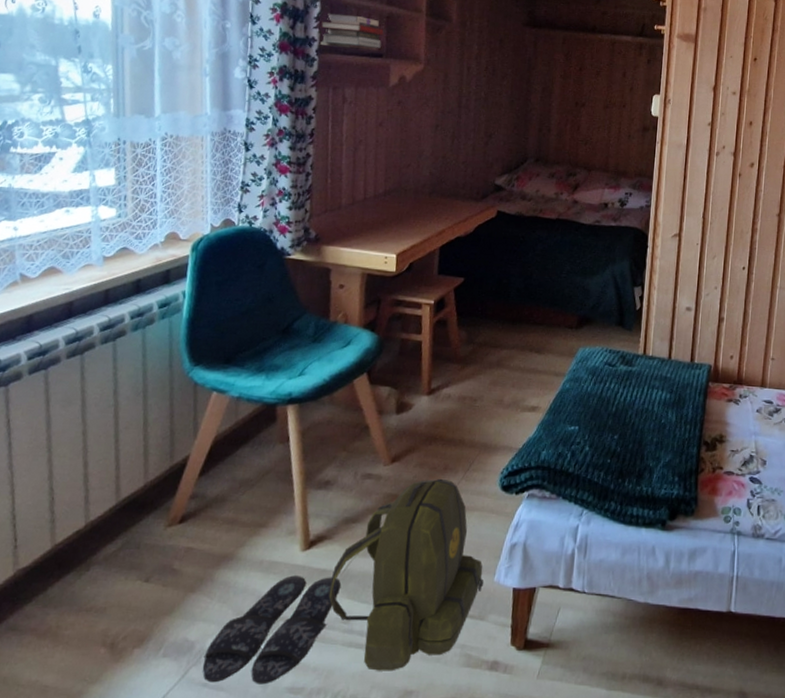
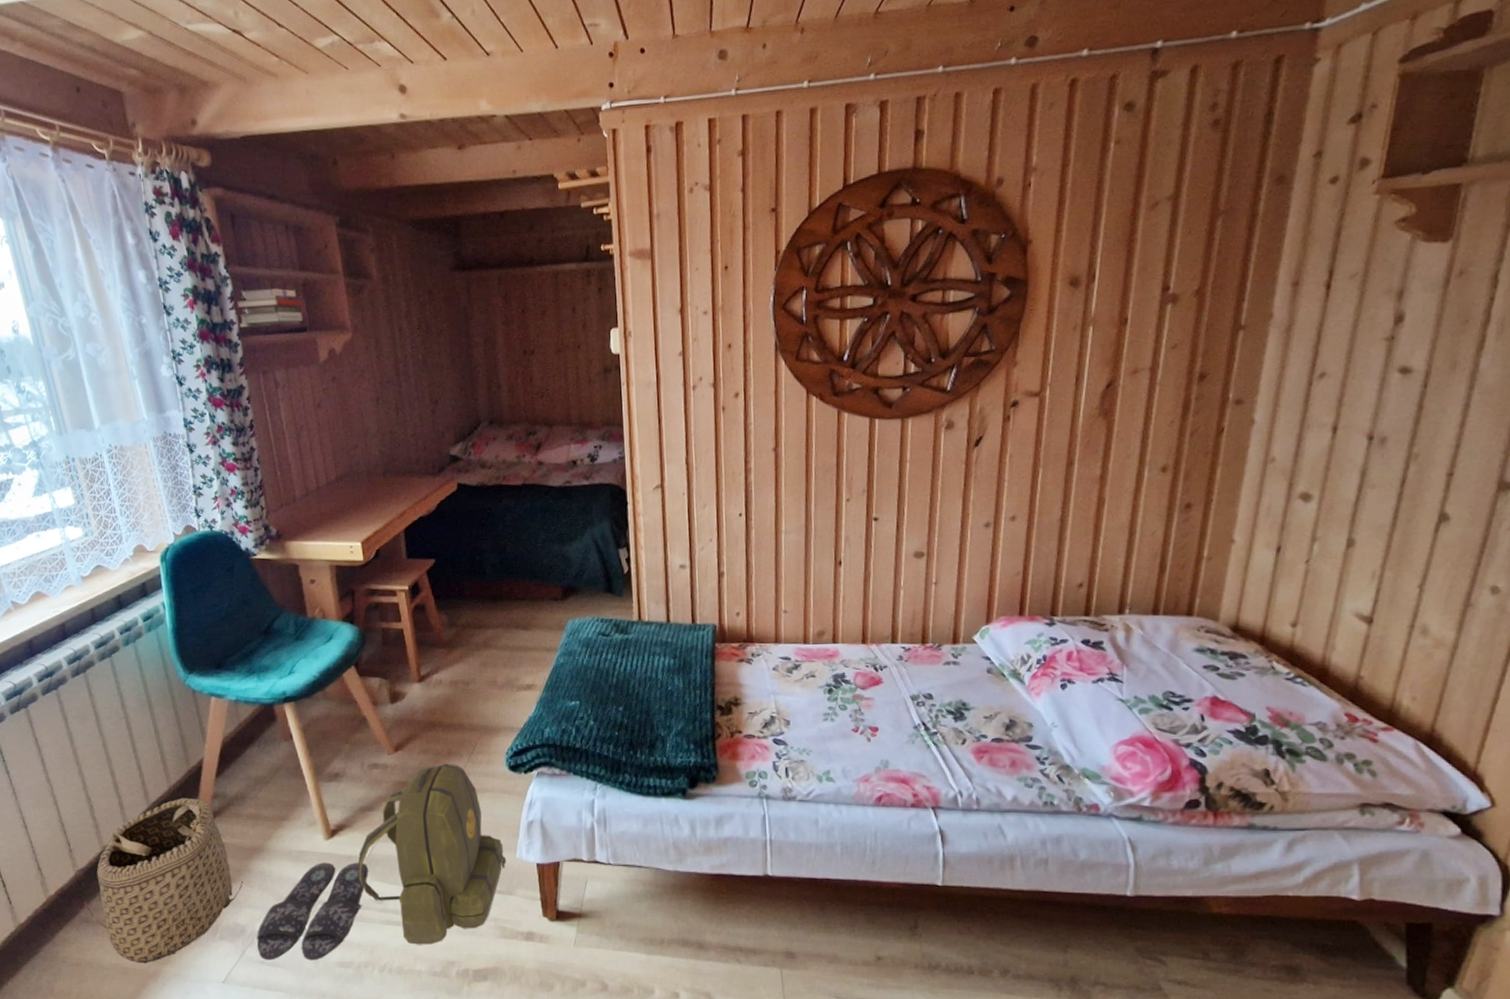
basket: none [16,495,203,682] -> present [82,797,243,964]

